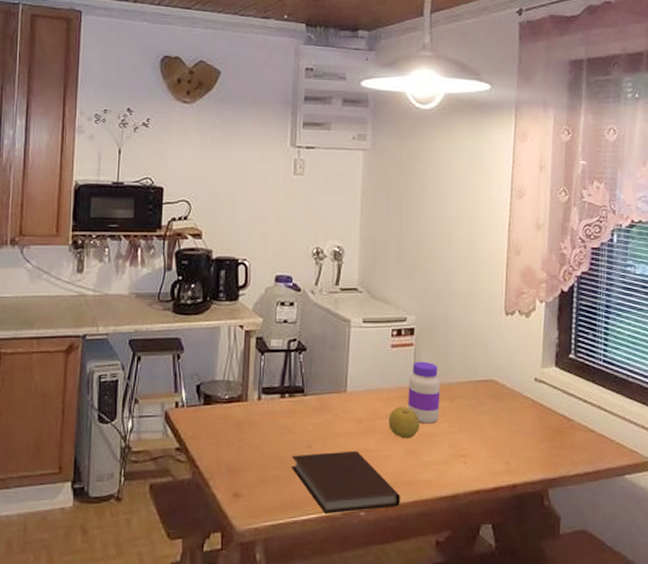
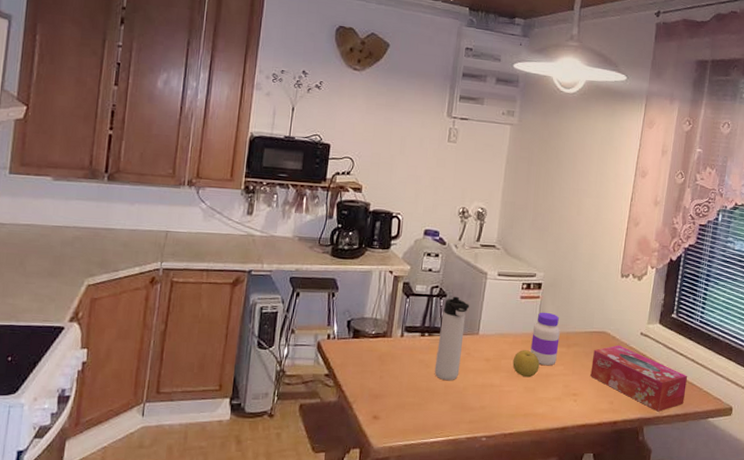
notebook: present [291,450,400,514] -> none [425,385,517,438]
thermos bottle: none [299,349,334,448] -> present [434,296,470,381]
tissue box: none [480,394,595,471] -> present [590,344,687,412]

